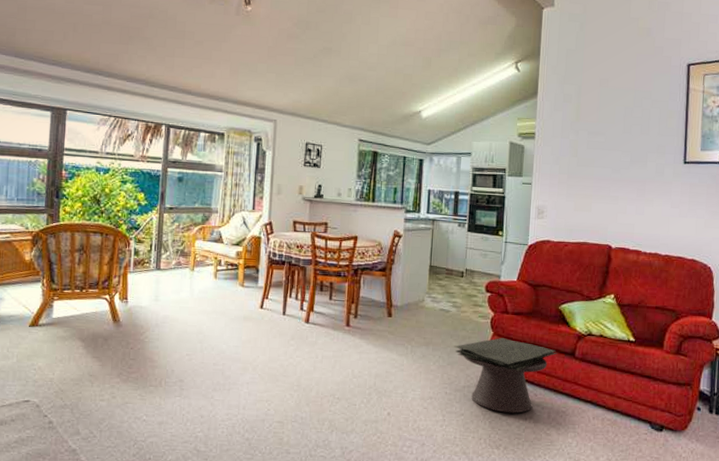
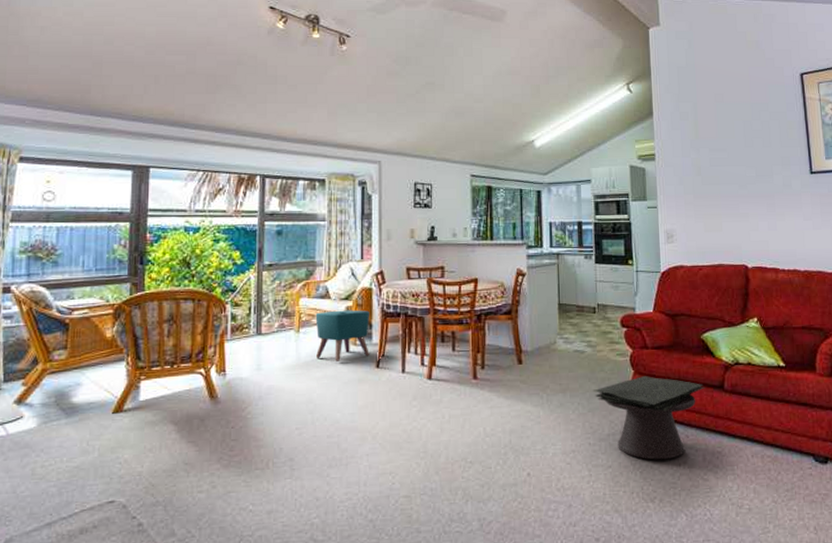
ottoman: none [207,254,258,300] -> present [315,310,370,361]

